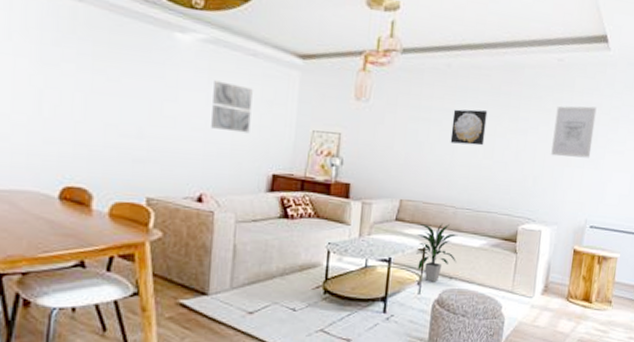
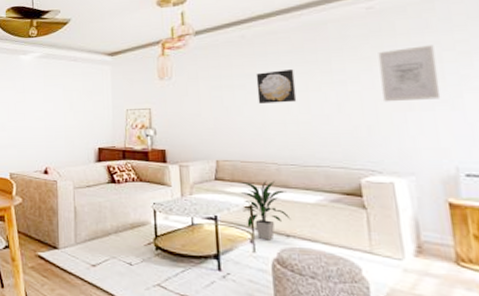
wall art: present [211,80,253,134] -> none [48,83,77,118]

